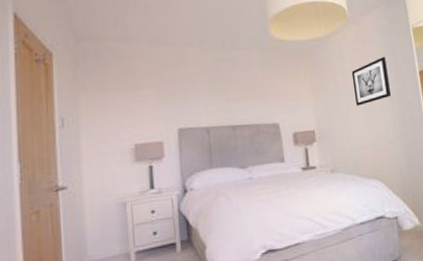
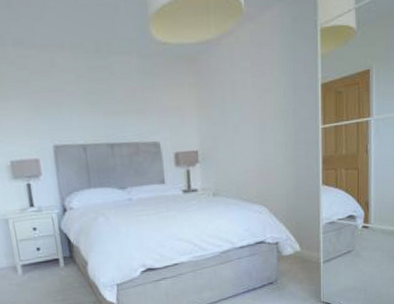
wall art: present [351,56,391,106] -> none [242,64,285,124]

